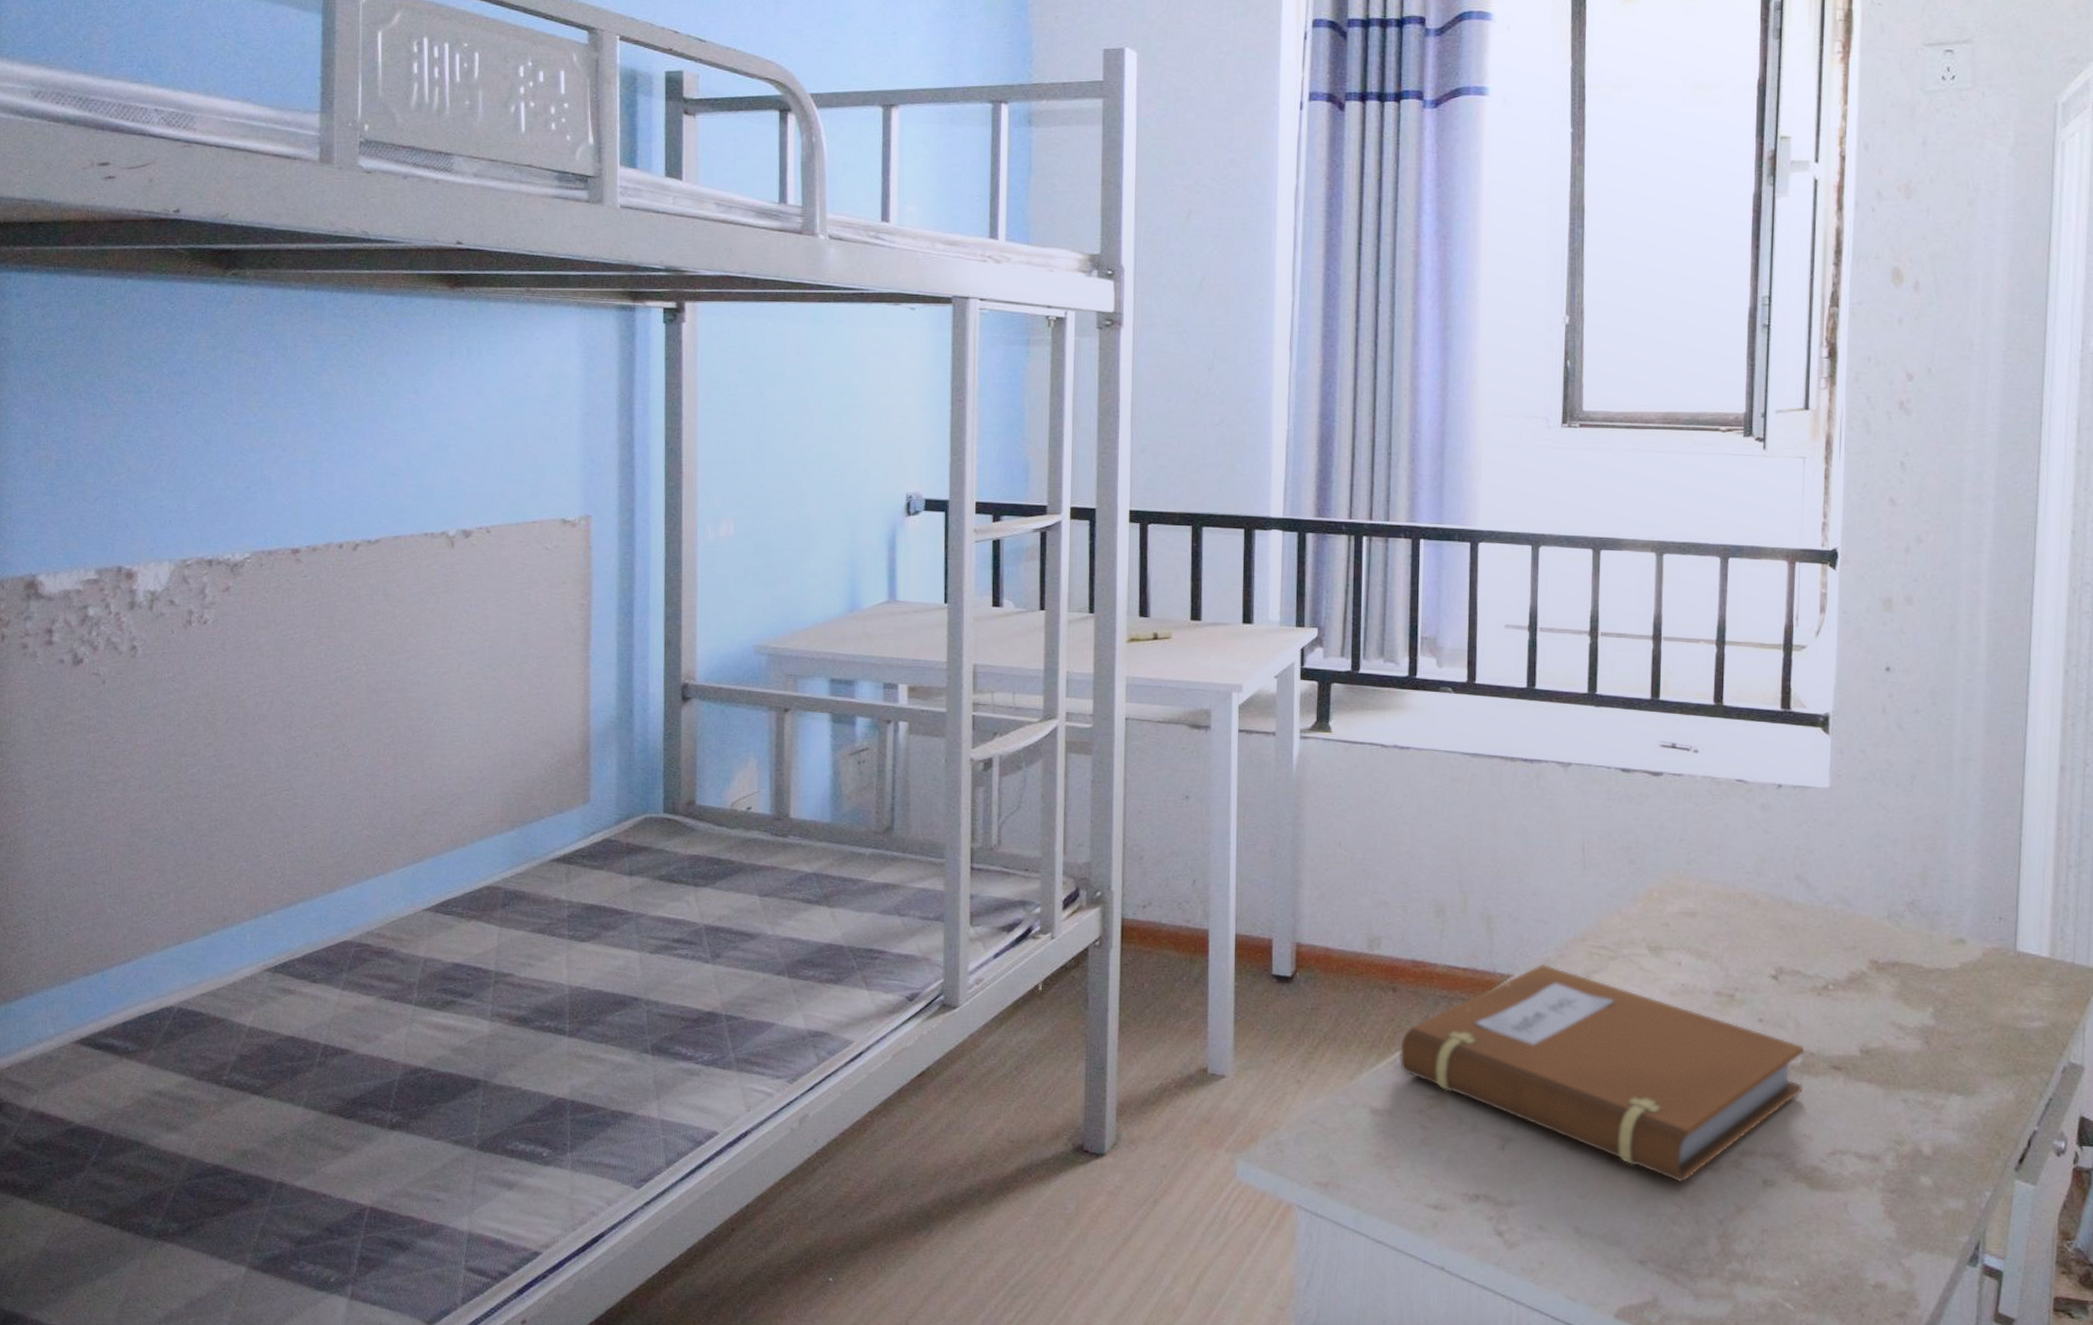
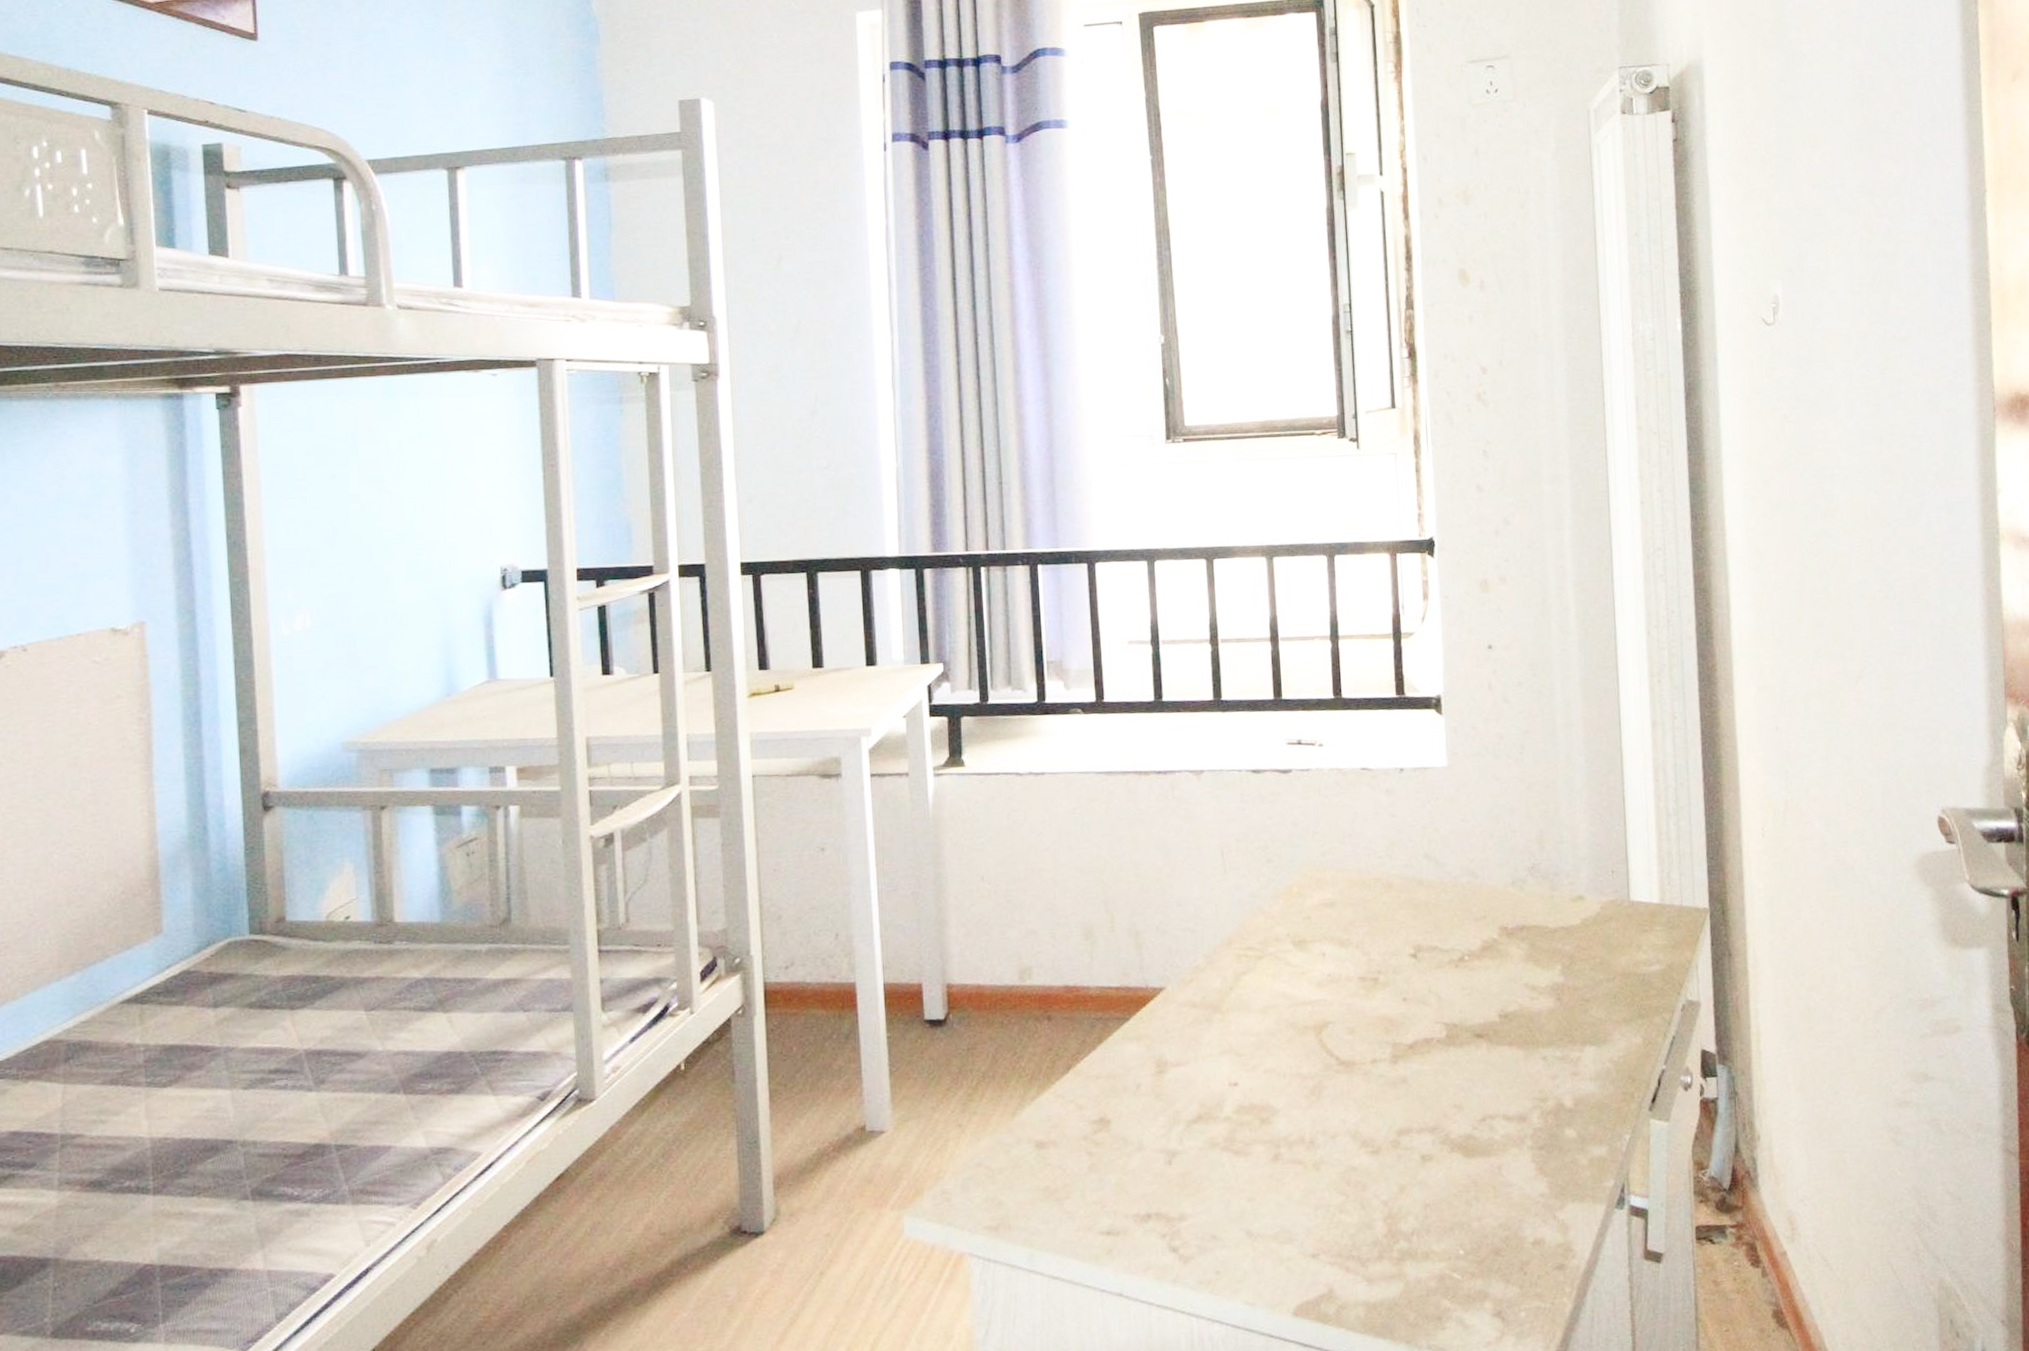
notebook: present [1400,963,1805,1183] -> none [1060,972,1451,1171]

